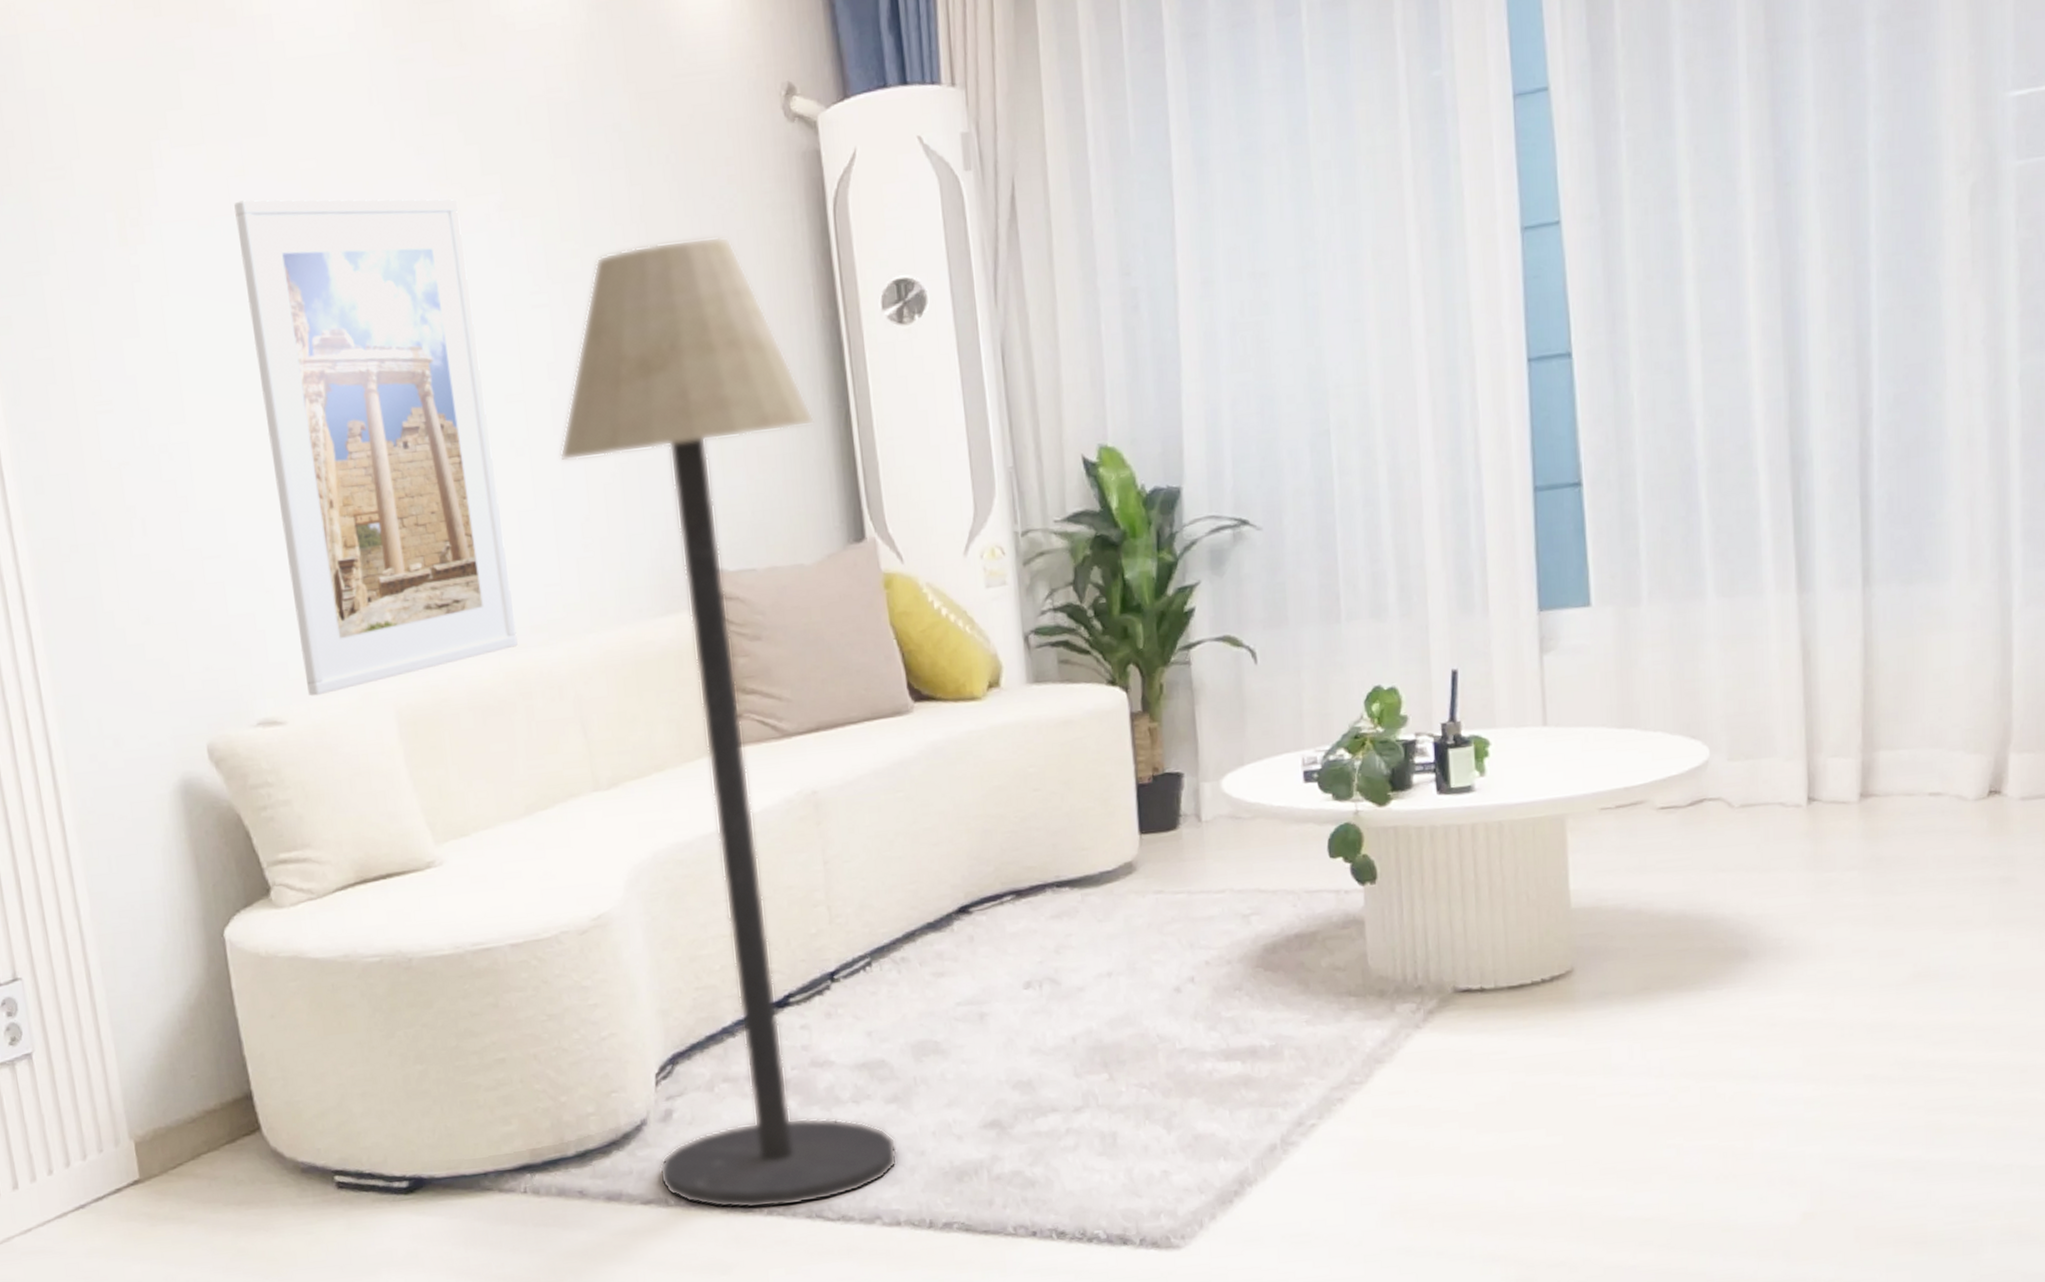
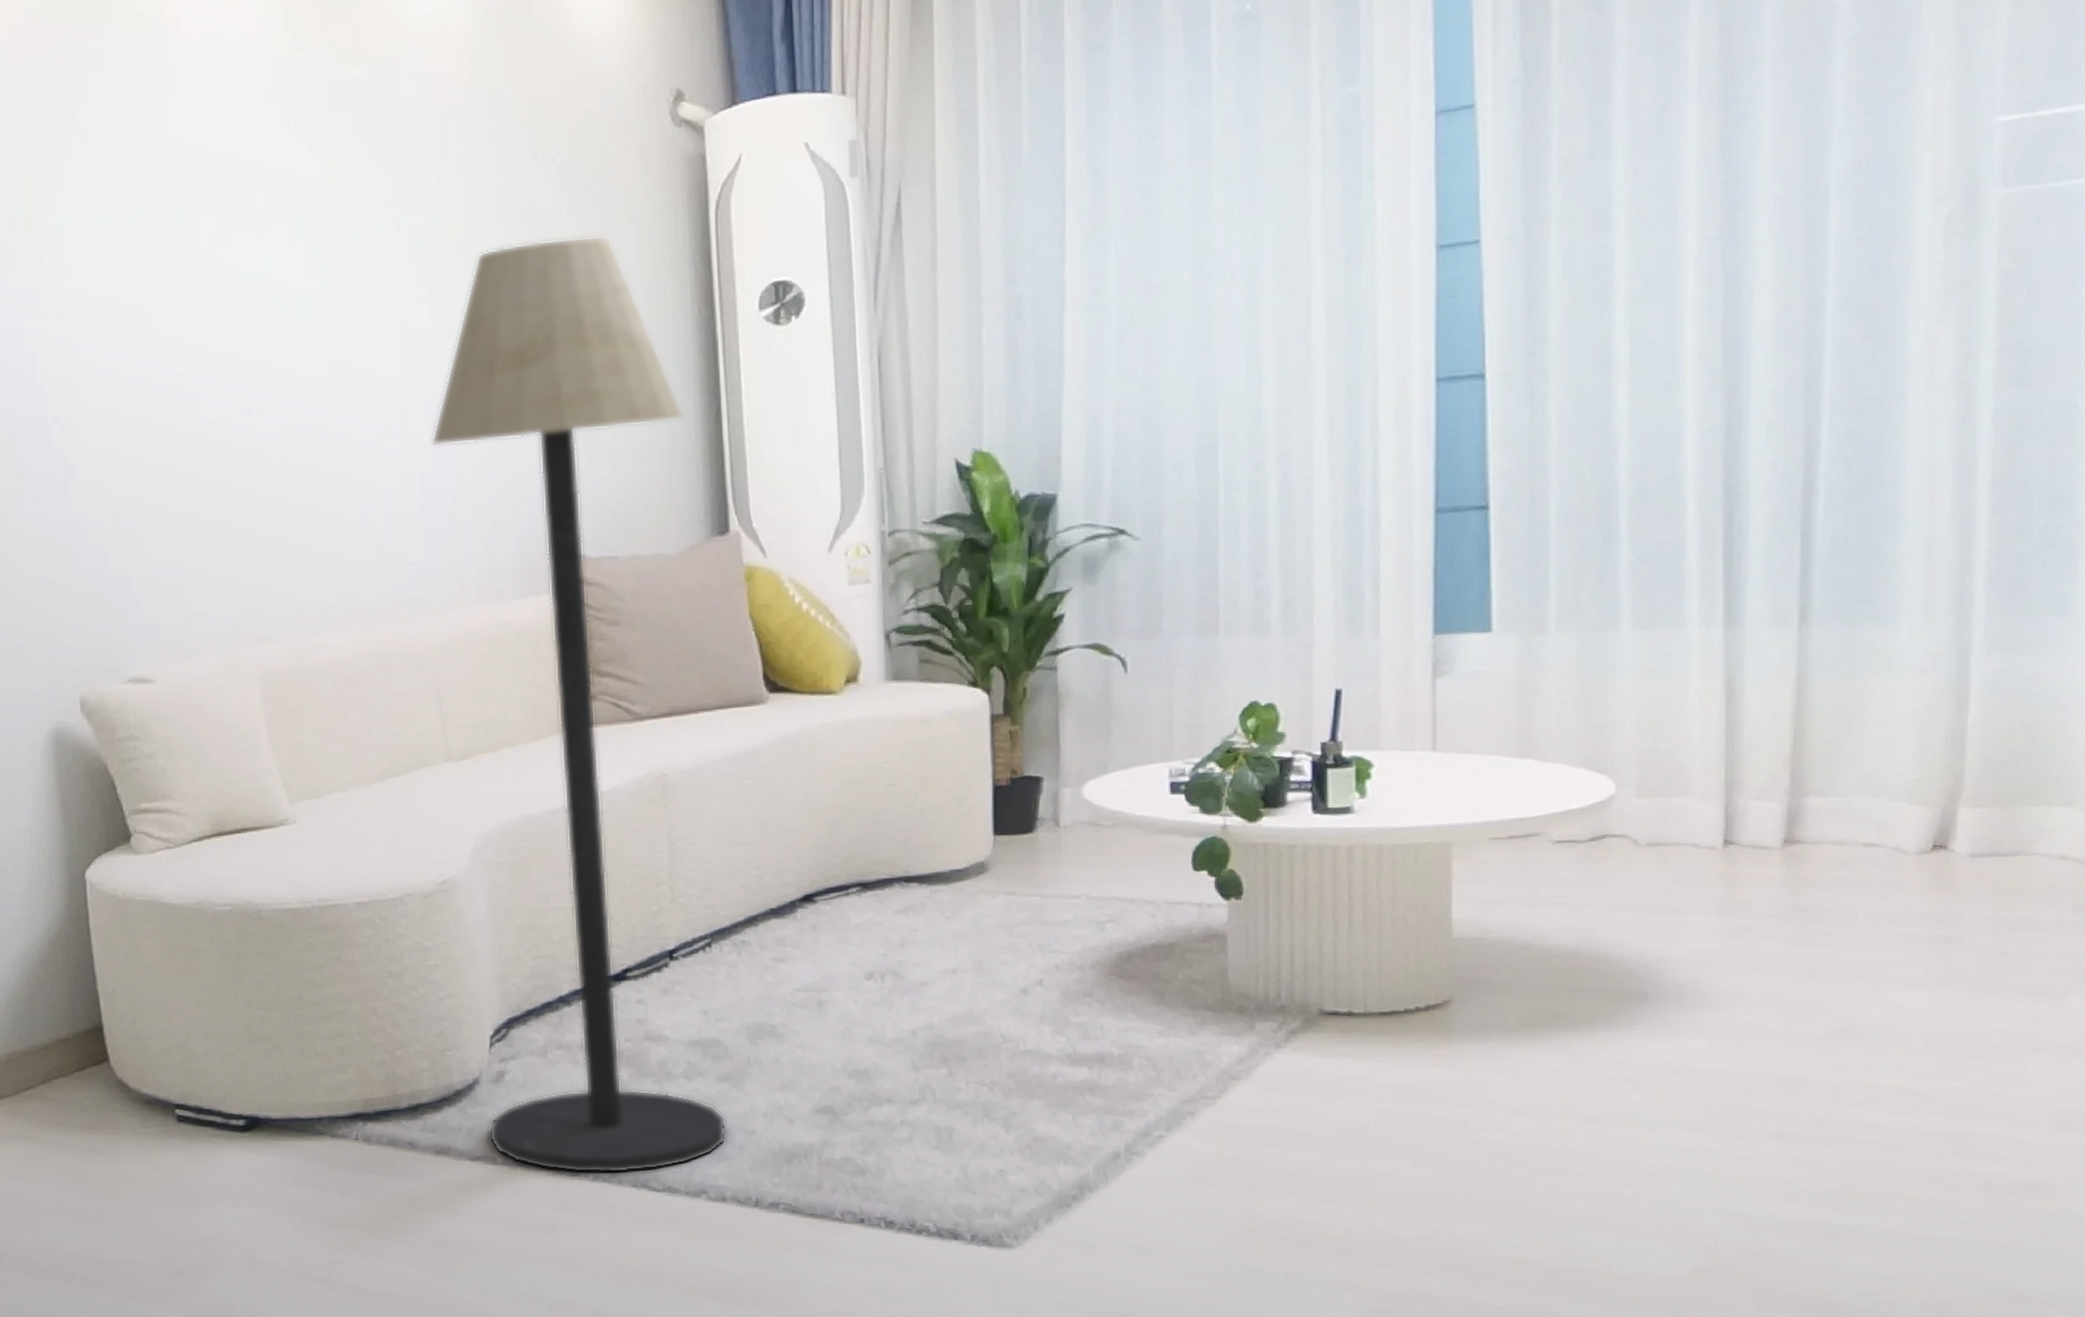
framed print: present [234,199,518,697] -> none [135,191,380,658]

